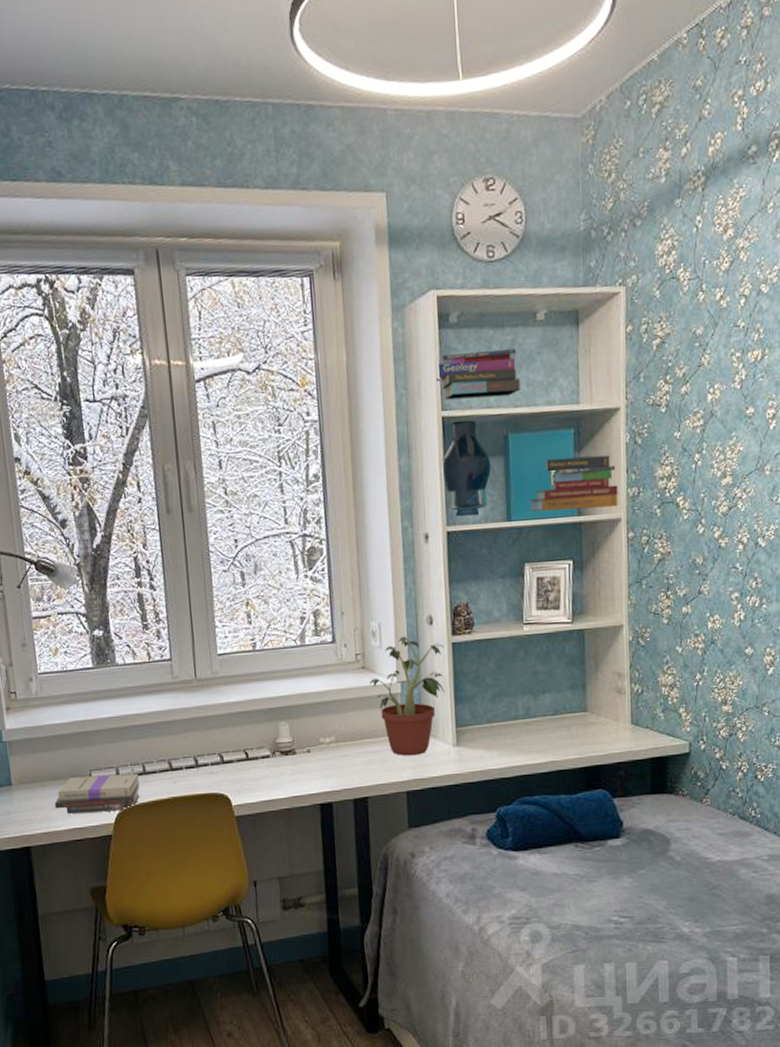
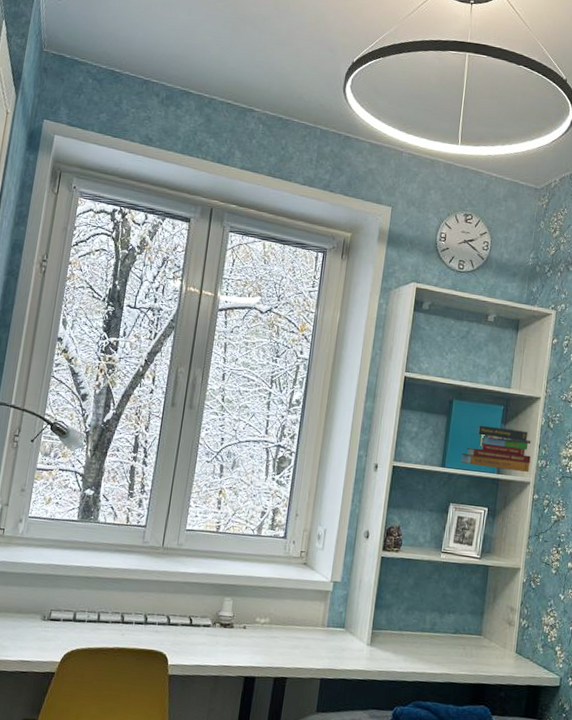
books: present [54,773,140,814] -> none [10,613,93,652]
potted plant: present [369,636,445,756] -> none [307,543,374,648]
books: present [435,349,520,400] -> none [404,331,470,372]
vase: present [440,419,491,517] -> none [396,381,437,458]

